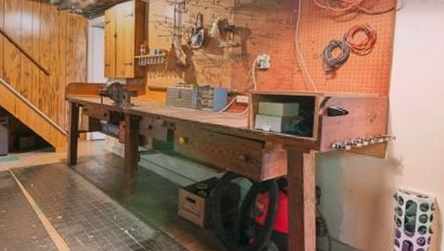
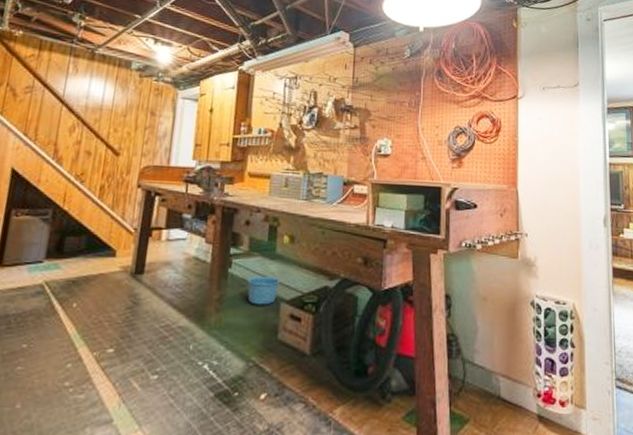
bowl: none [153,168,179,190] -> present [247,275,281,305]

